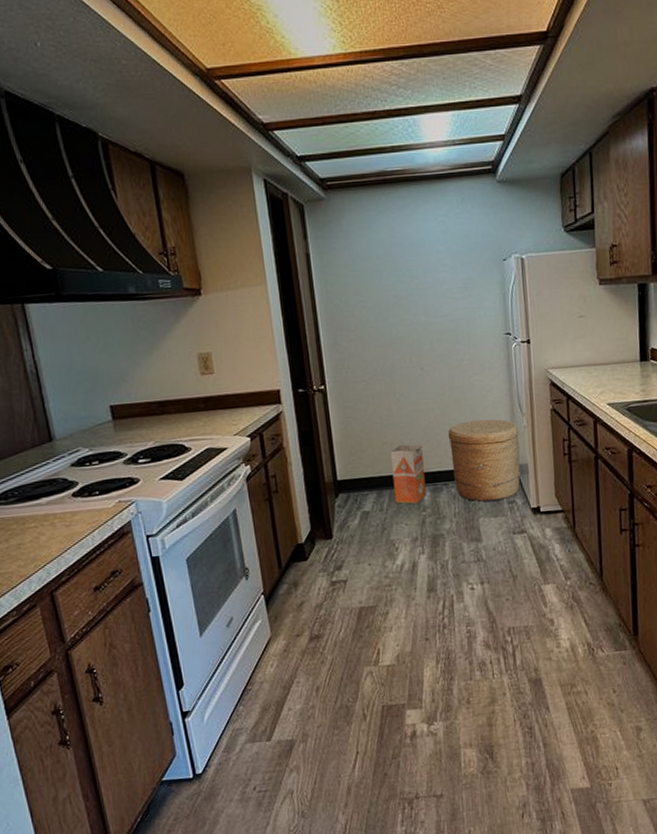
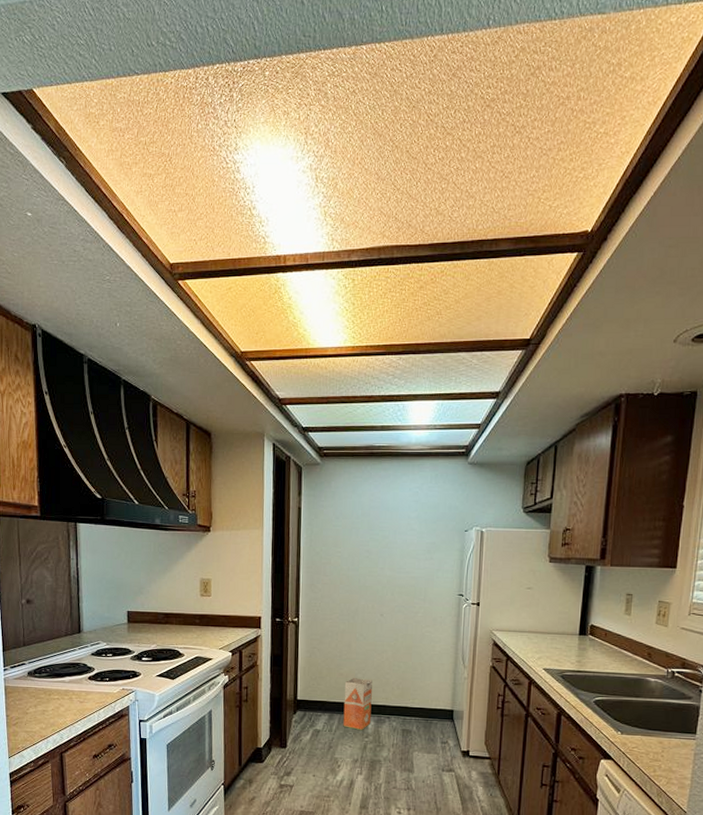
basket: present [448,419,521,502] -> none [396,666,460,739]

